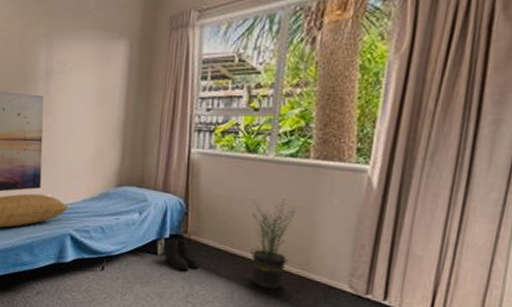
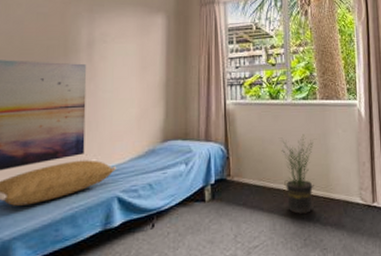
boots: present [164,238,200,271] -> none [212,181,244,213]

